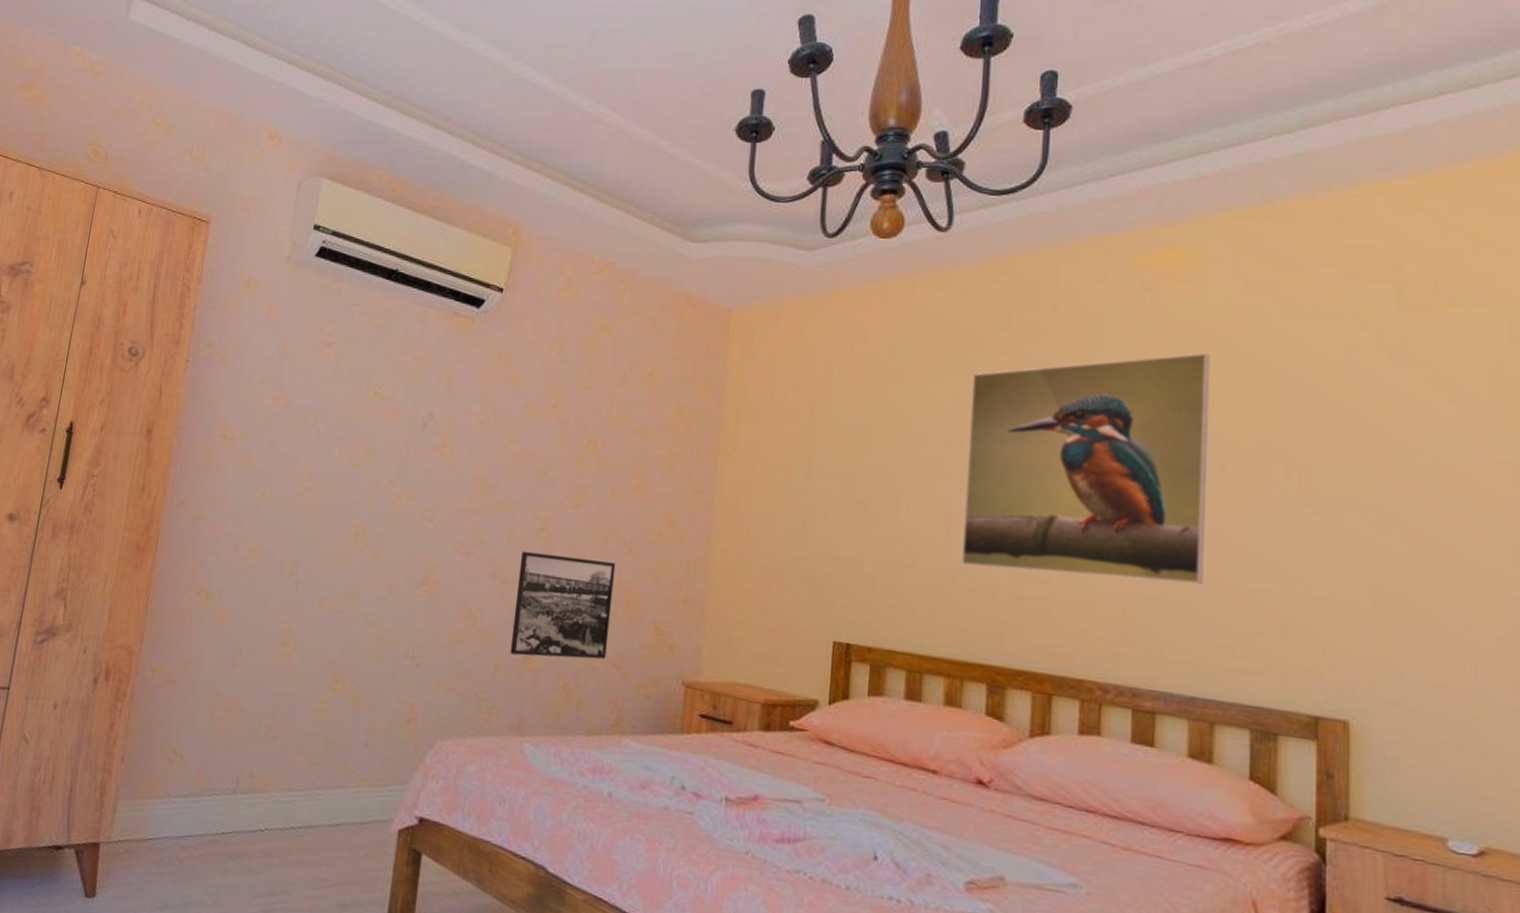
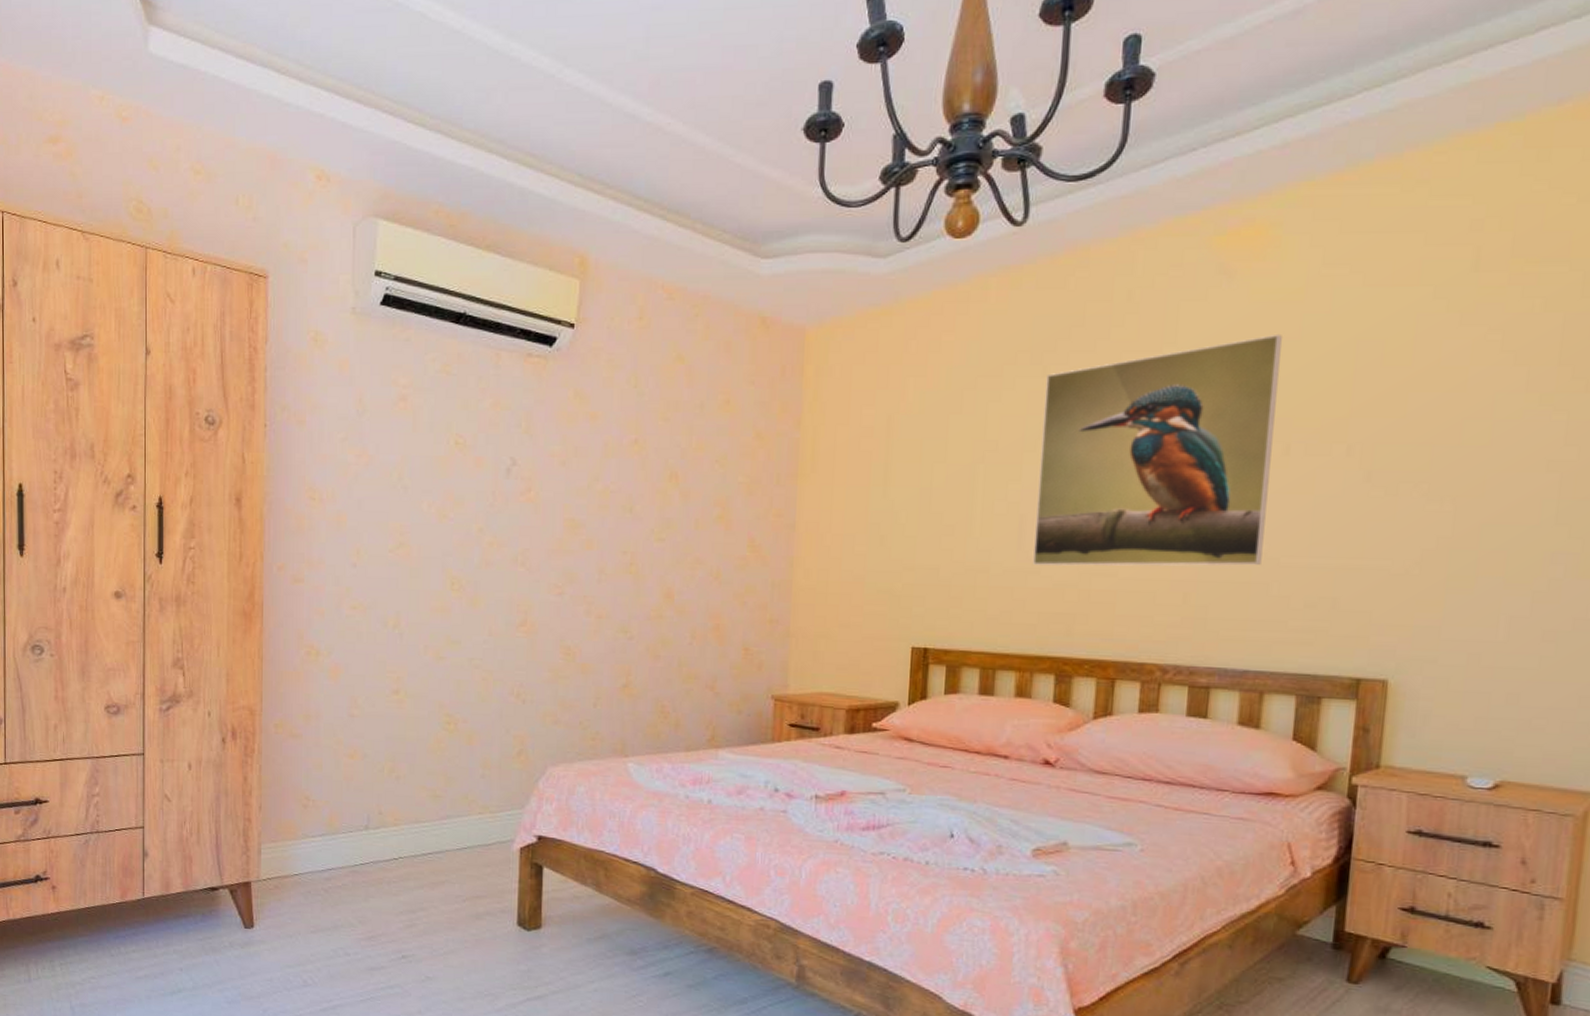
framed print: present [509,551,616,659] -> none [609,586,704,685]

